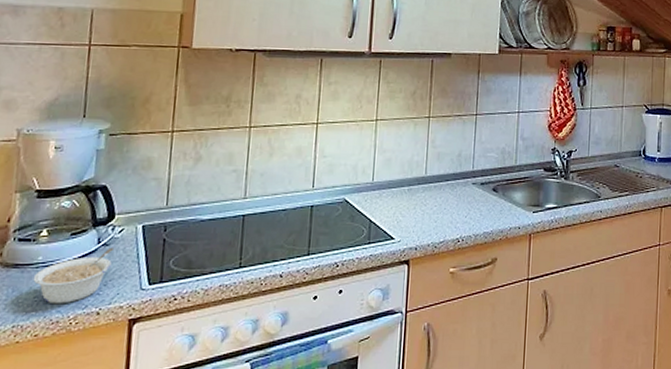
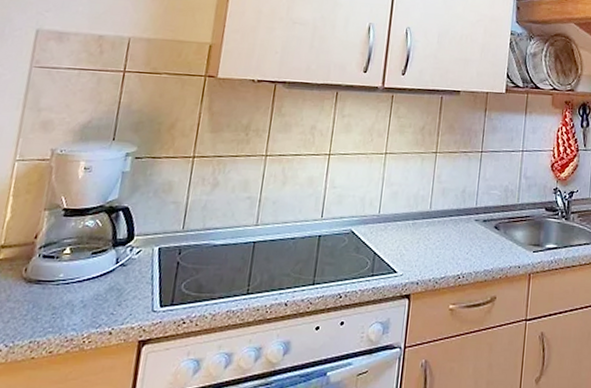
legume: present [33,247,115,305] -> none [53,268,131,322]

